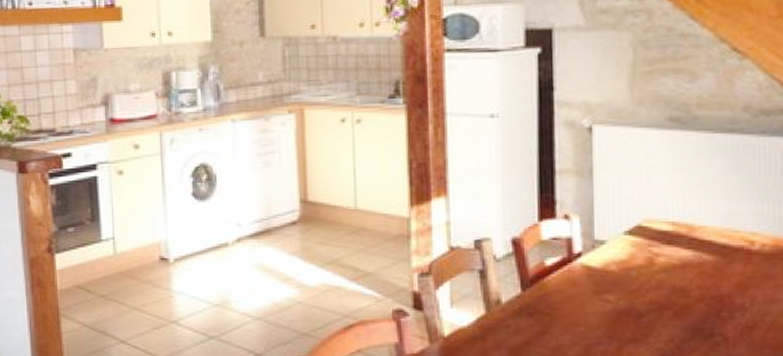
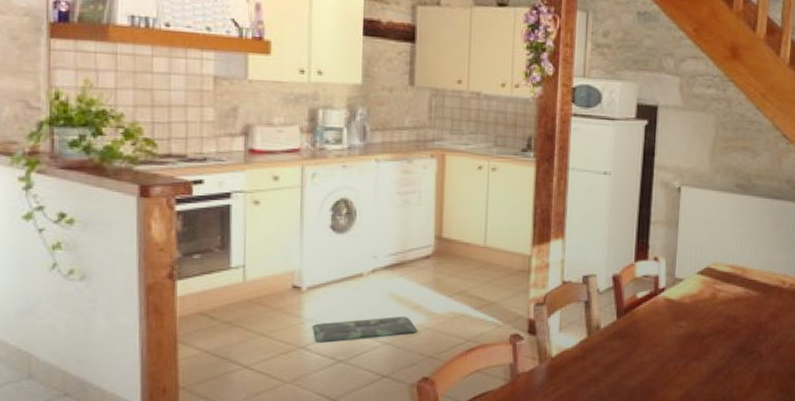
doormat: none [183,290,289,317] -> present [313,317,418,343]

